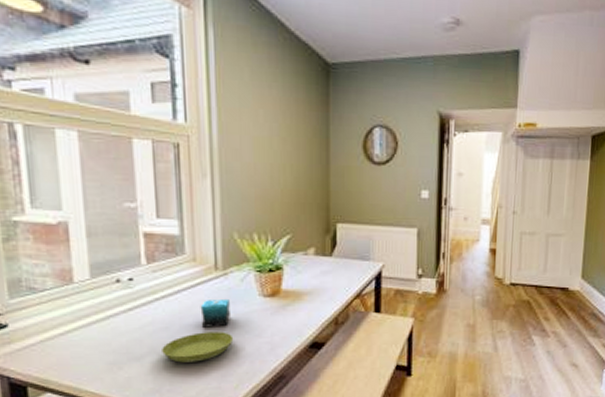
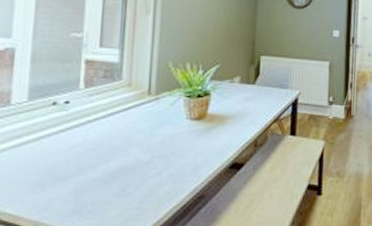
saucer: present [162,332,234,363] -> none [88,153,159,183]
candle: present [200,298,230,328] -> none [130,121,159,149]

